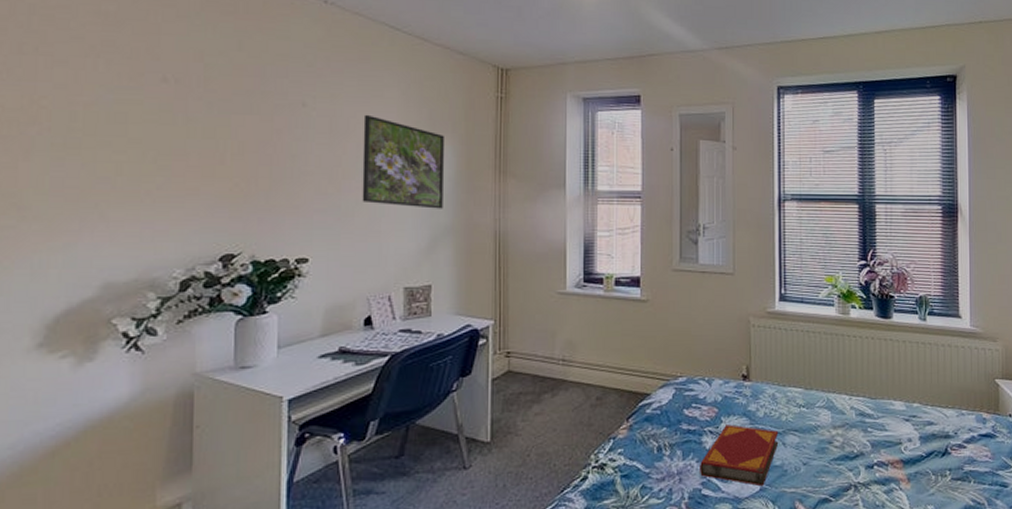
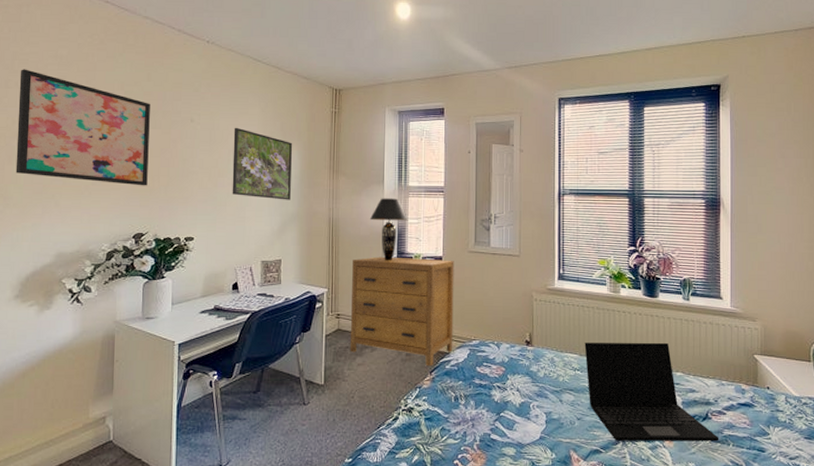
wall art: none [36,28,243,191] -> present [15,69,150,186]
dresser: none [525,278,655,412] -> present [351,256,454,367]
table lamp: none [549,206,597,284] -> present [370,198,408,261]
hardback book: present [700,424,779,487] -> none [489,382,557,436]
laptop: none [810,369,960,487] -> present [584,342,719,442]

